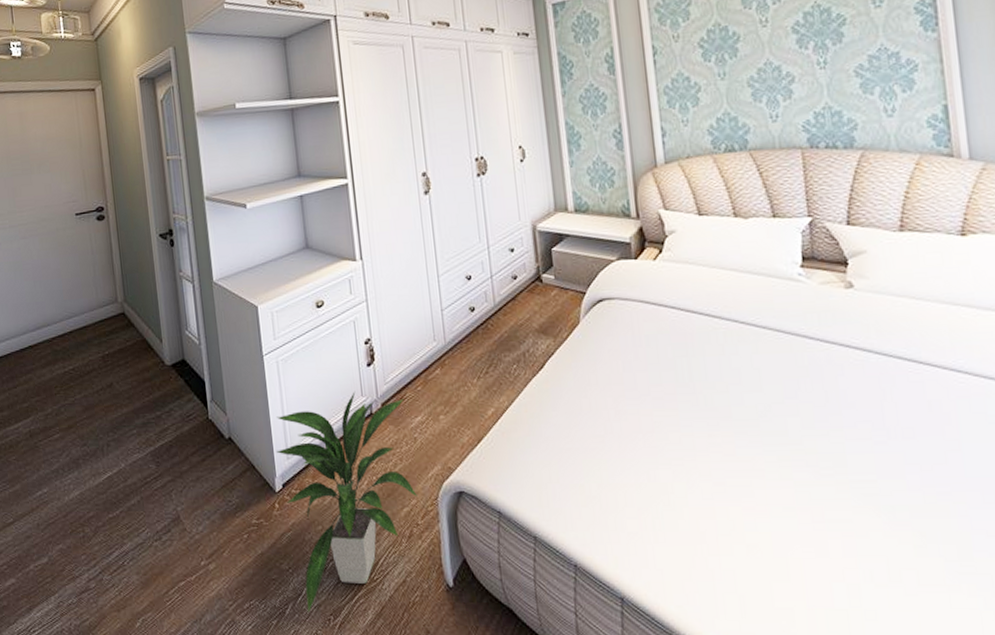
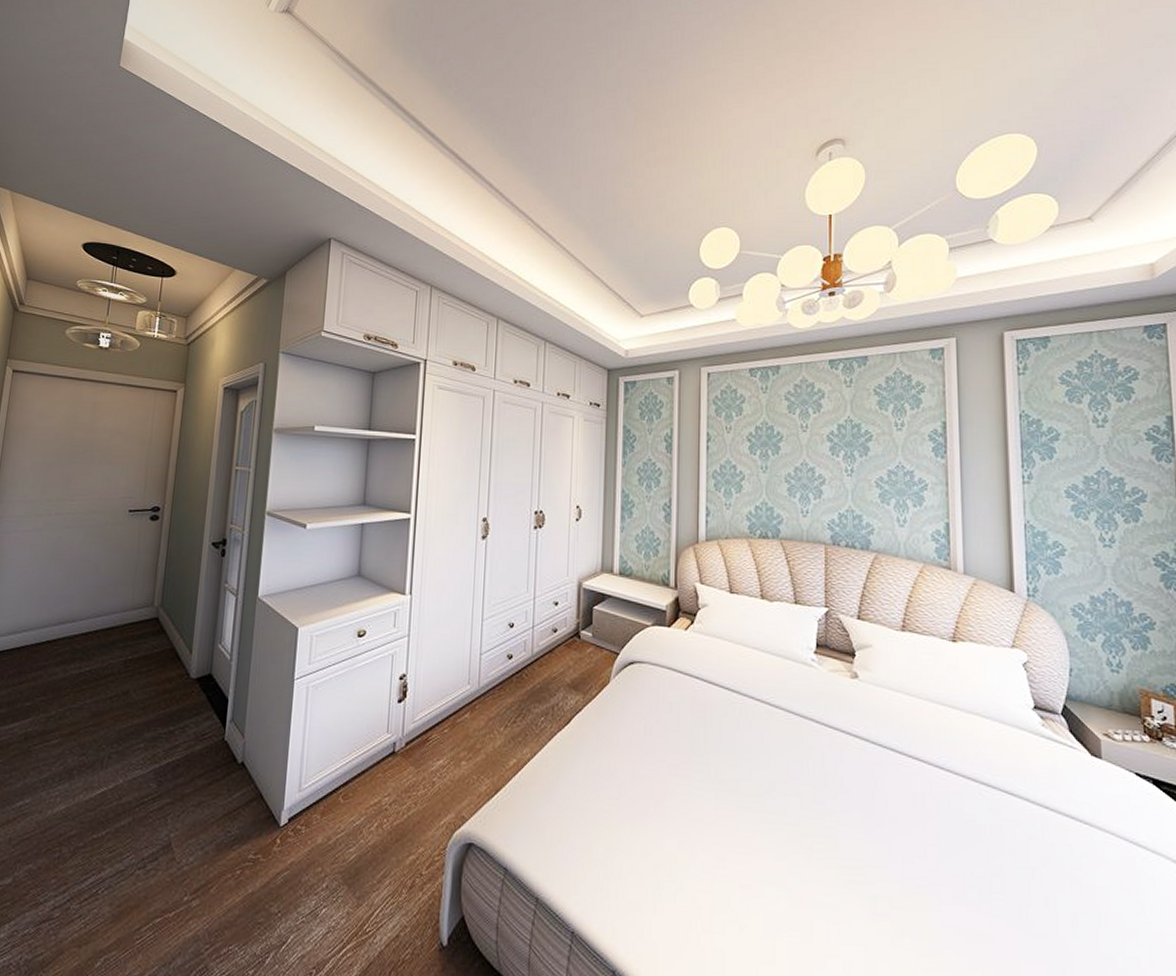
indoor plant: present [276,391,418,612] -> none [288,726,429,964]

